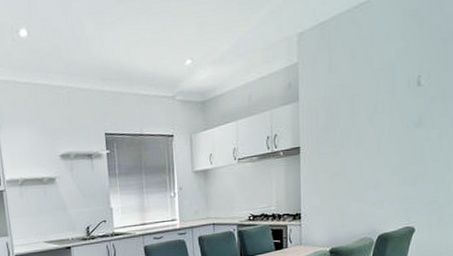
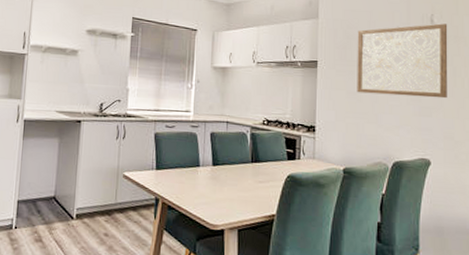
wall art: none [340,83,435,173] -> present [357,23,448,99]

